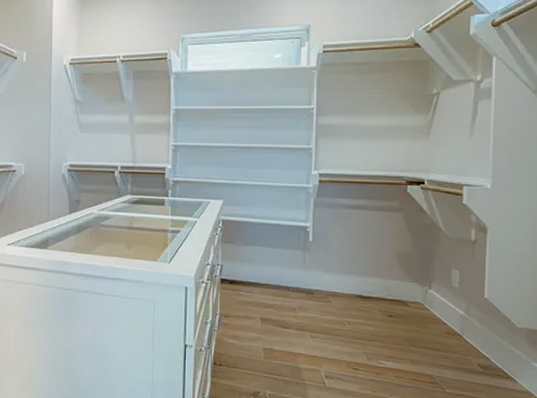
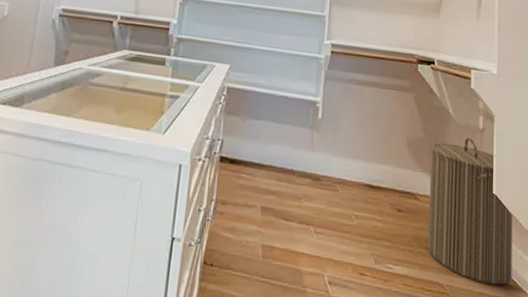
laundry hamper: none [418,249,504,376] -> present [427,137,513,286]

